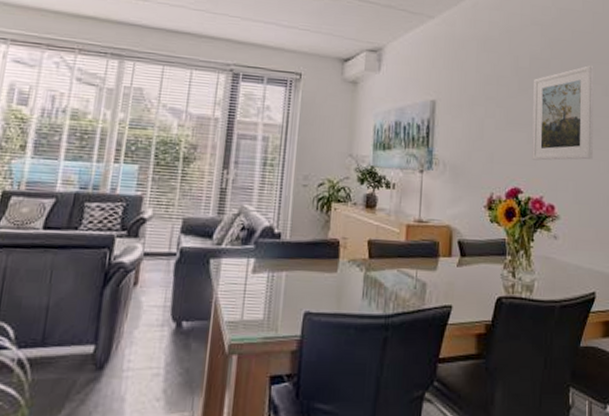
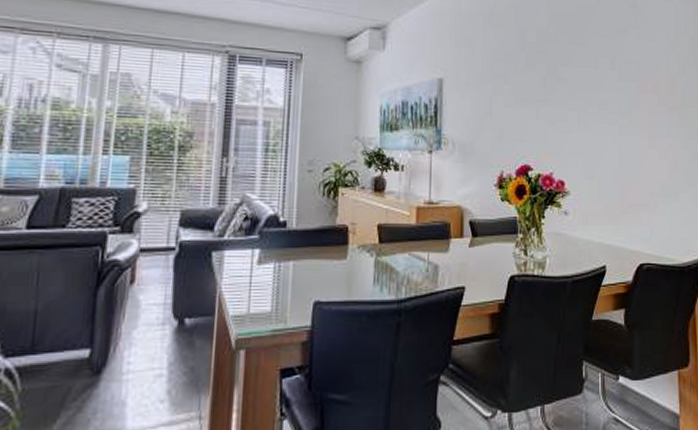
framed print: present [532,65,594,161] -> none [541,39,601,137]

